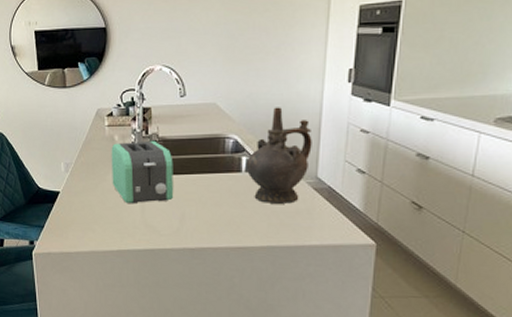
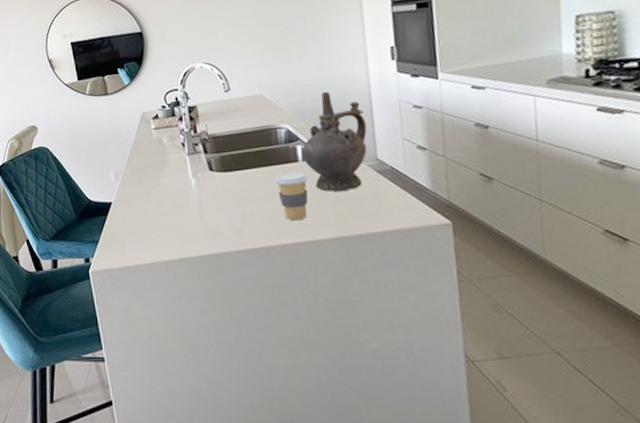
toaster: present [111,140,174,204] -> none [160,138,232,208]
coffee cup: none [217,181,248,227] -> present [275,171,309,221]

